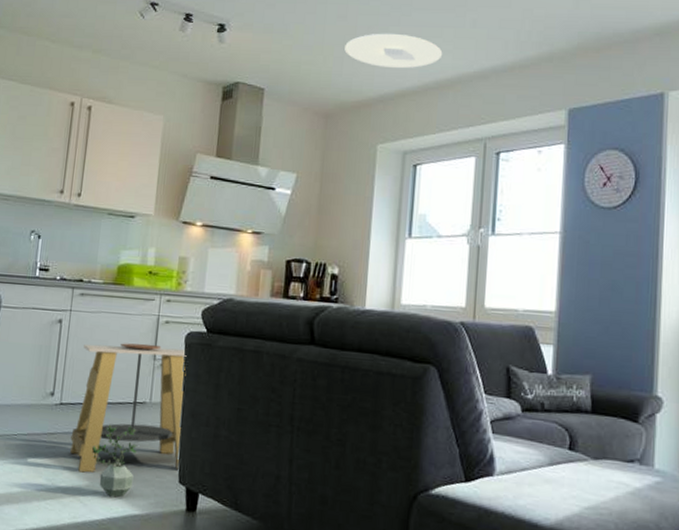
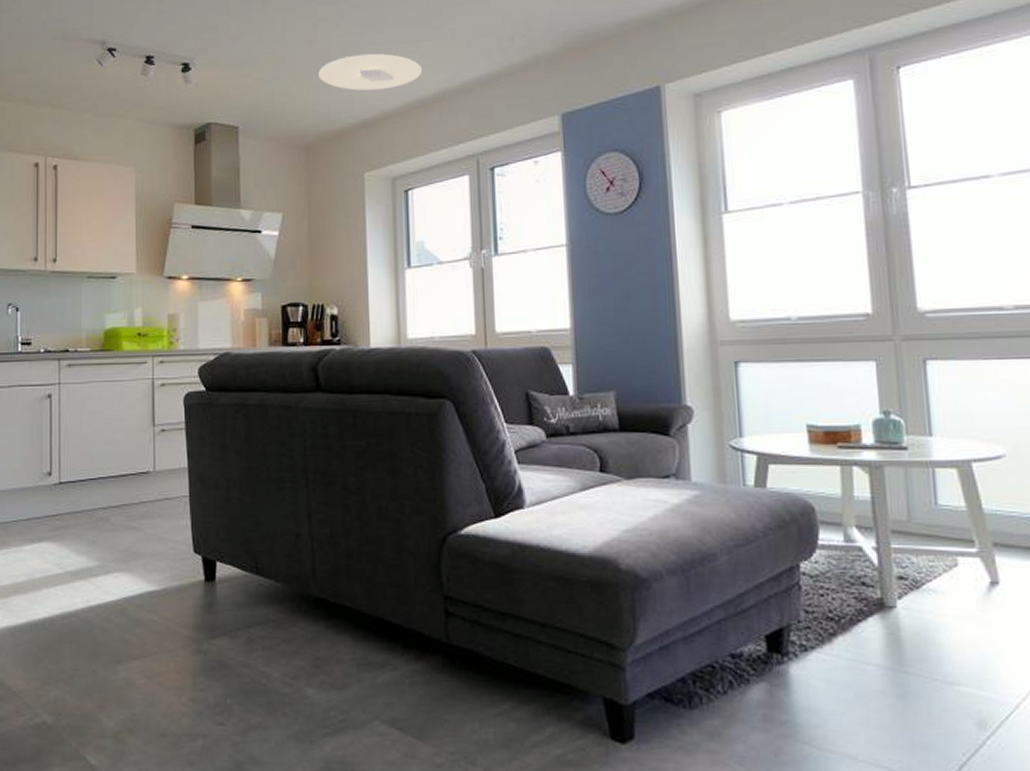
side table: present [70,343,187,473] -> none [74,409,191,553]
potted plant: present [91,424,137,498] -> none [97,498,145,575]

